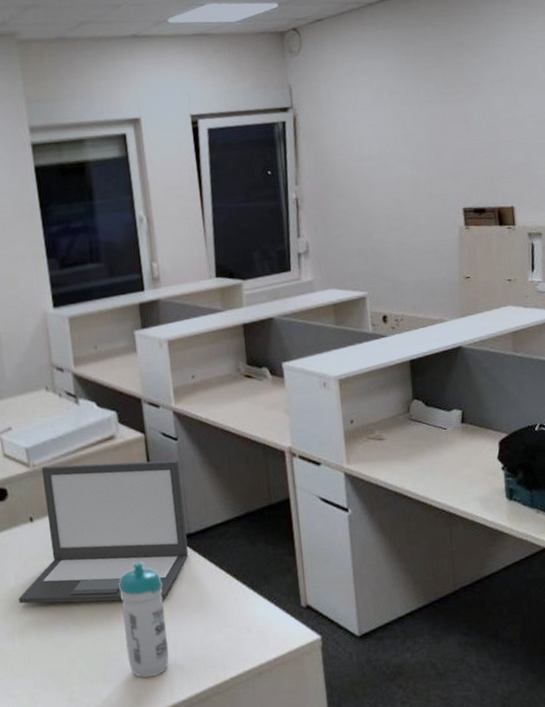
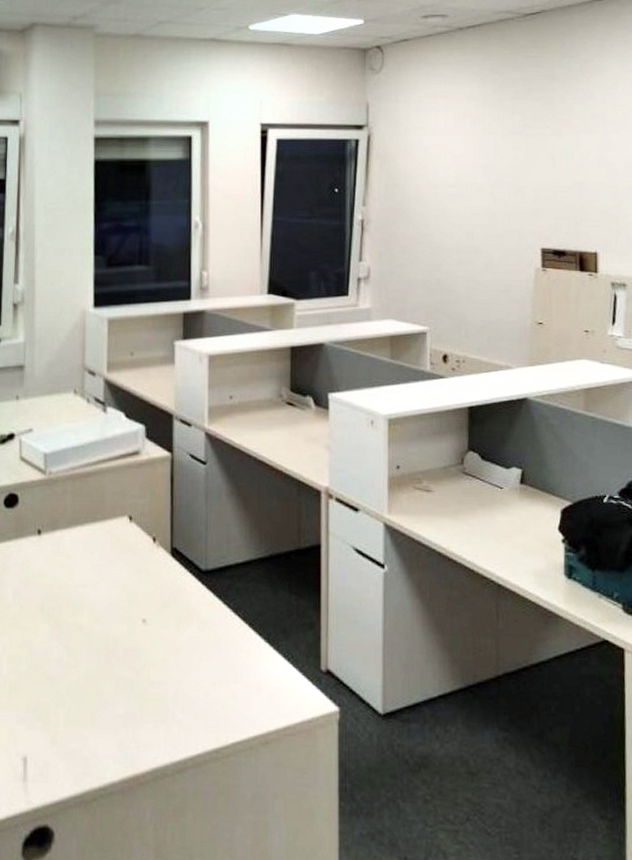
laptop: present [19,460,189,604] -> none [14,476,205,642]
water bottle: present [118,561,169,679] -> none [121,594,170,730]

